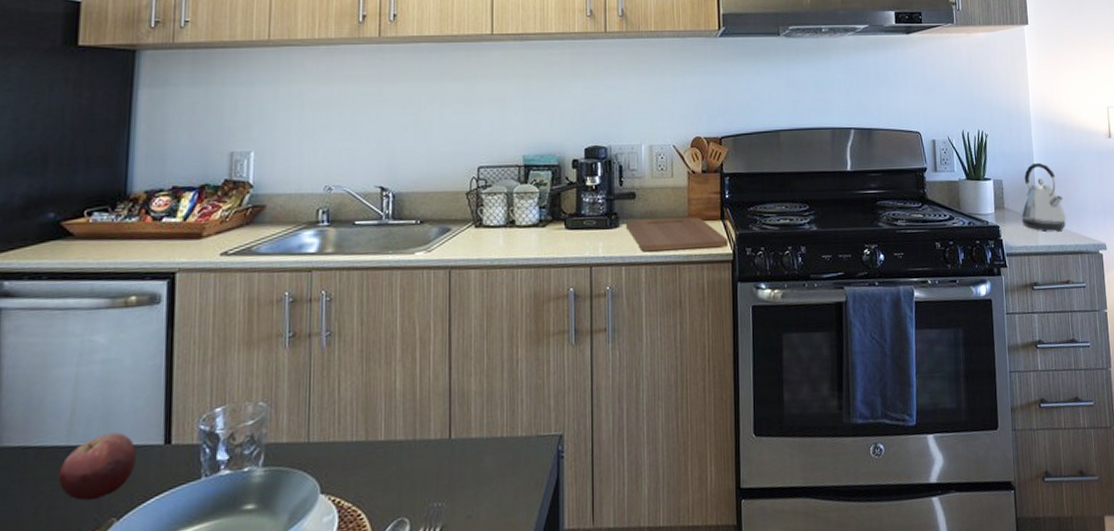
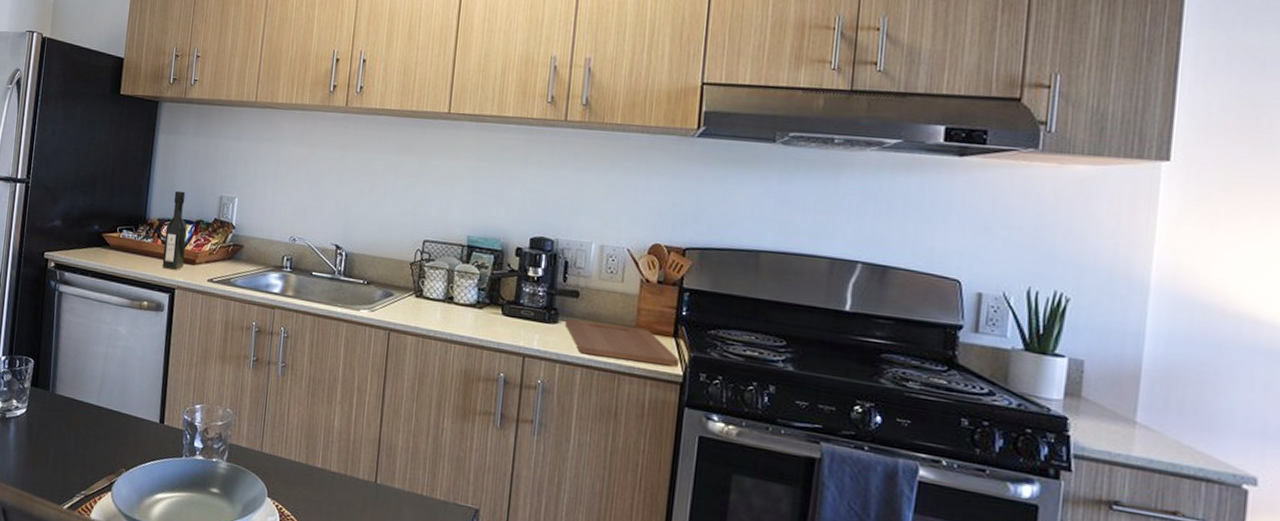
fruit: present [58,432,136,501] -> none [90,403,141,451]
bottle: none [154,153,188,251] -> present [162,190,187,271]
kettle: present [1020,162,1067,232] -> none [1106,347,1190,445]

